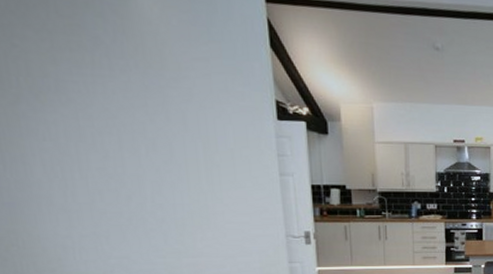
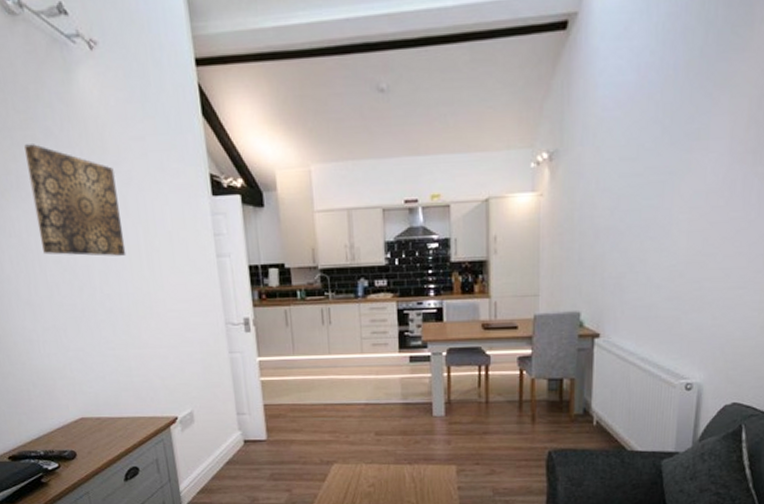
wall art: none [67,49,183,168] -> present [24,144,127,256]

